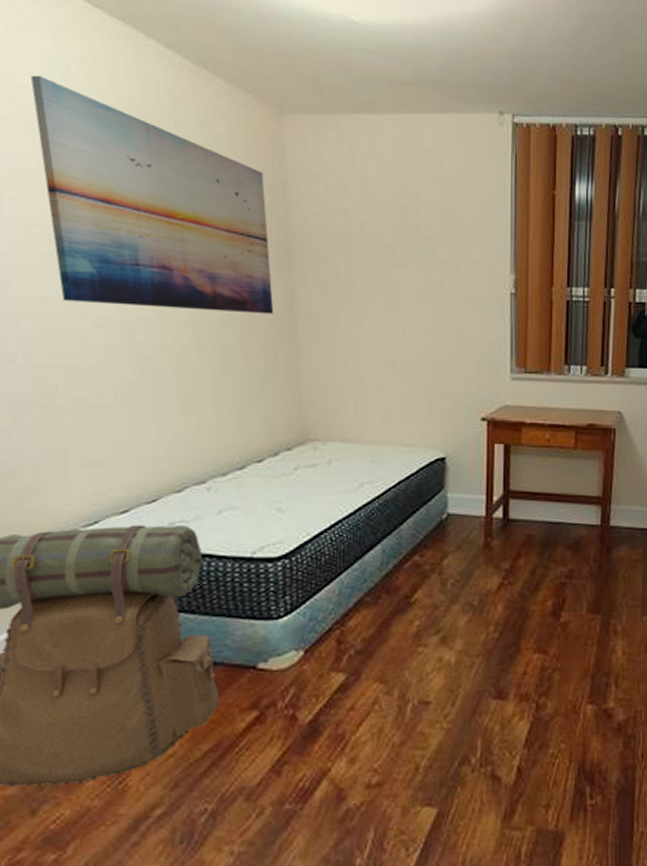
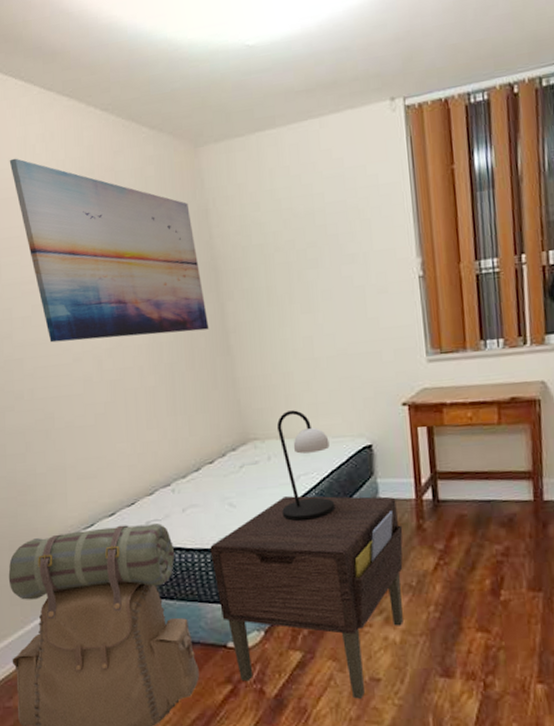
nightstand: none [247,505,469,724] -> present [210,496,403,699]
table lamp: none [339,413,400,533] -> present [276,410,336,522]

